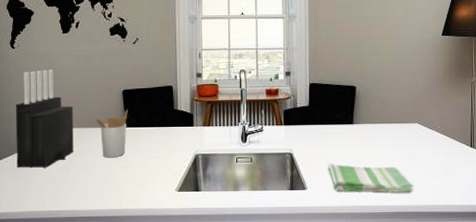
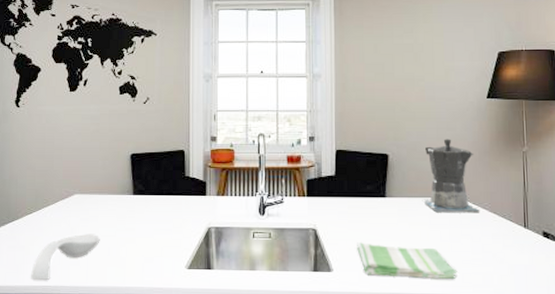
knife block: present [15,69,74,168] -> none [15,130,77,237]
spoon rest: none [33,164,97,205] -> present [31,234,100,280]
utensil holder: present [96,109,128,158] -> none [101,175,136,229]
coffee maker: none [387,72,434,137] -> present [424,139,480,213]

